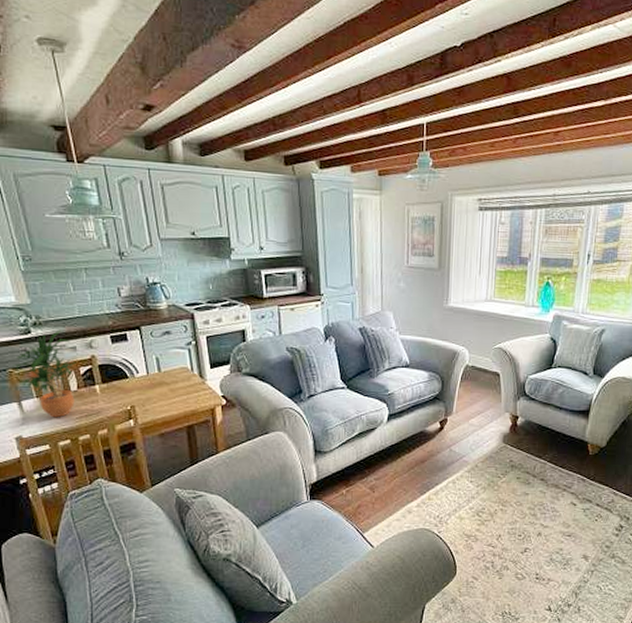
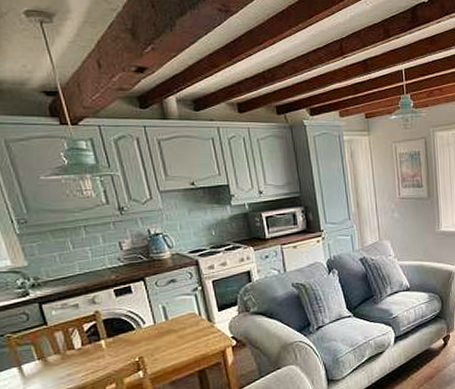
potted plant: present [11,329,78,418] -> none [9,288,81,379]

